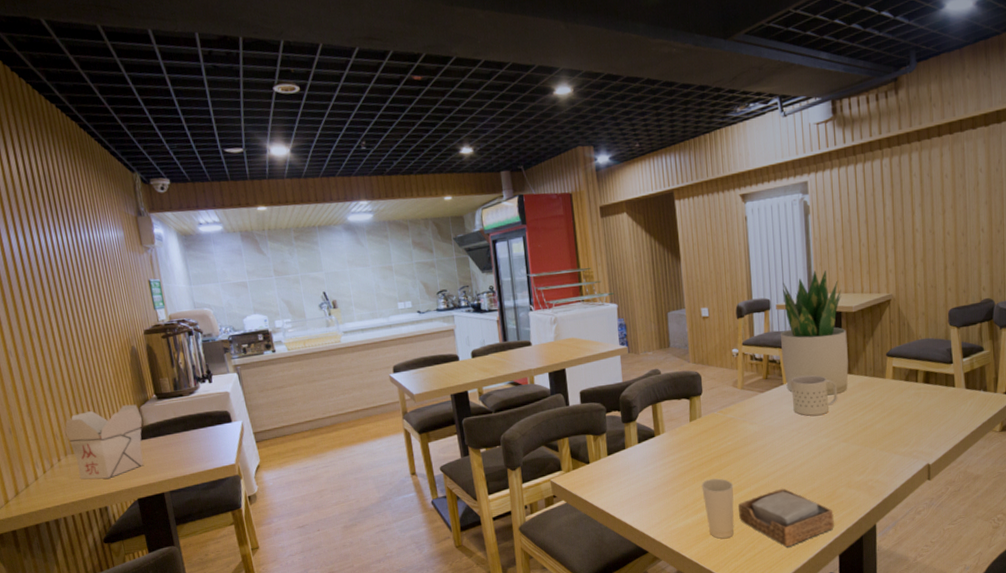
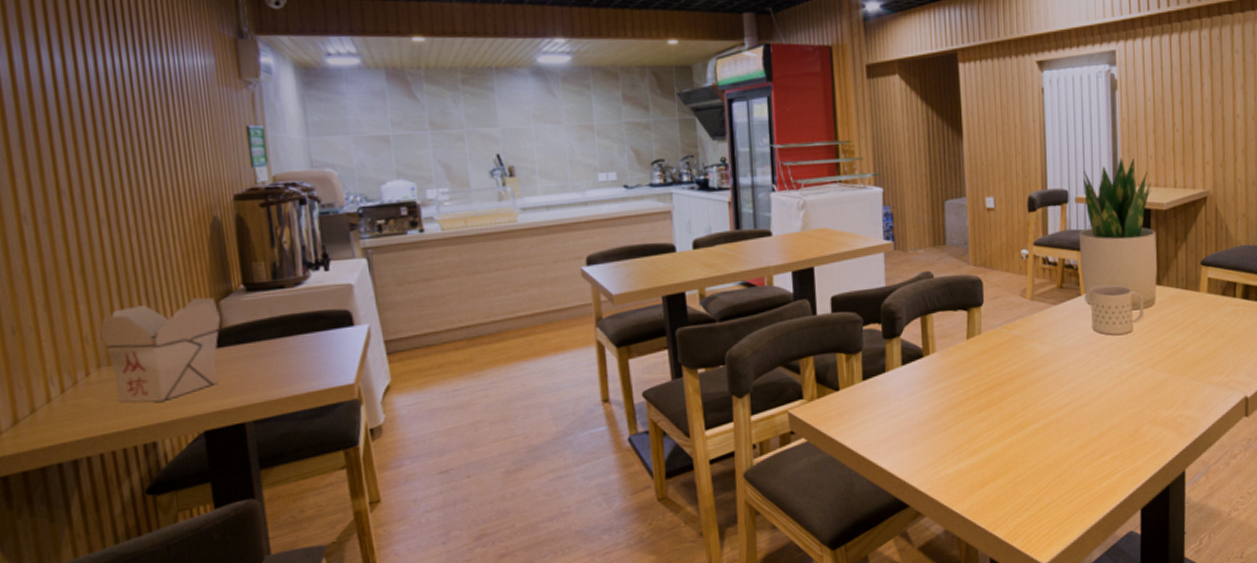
cup: present [701,478,734,539] -> none [978,411,1018,489]
napkin holder: present [738,488,835,547] -> none [1023,424,1137,500]

